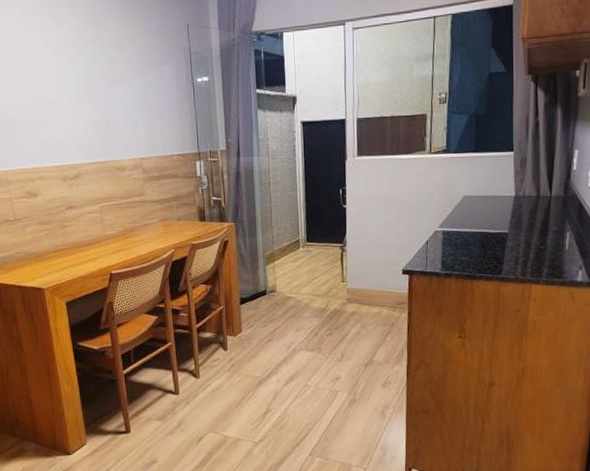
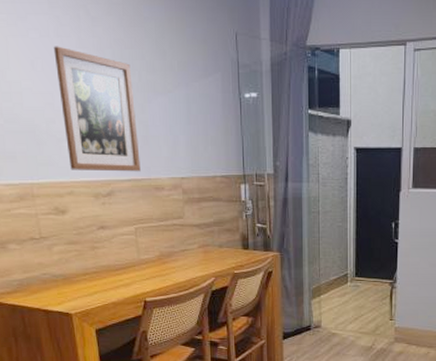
wall art: none [24,46,104,157] -> present [53,46,141,172]

